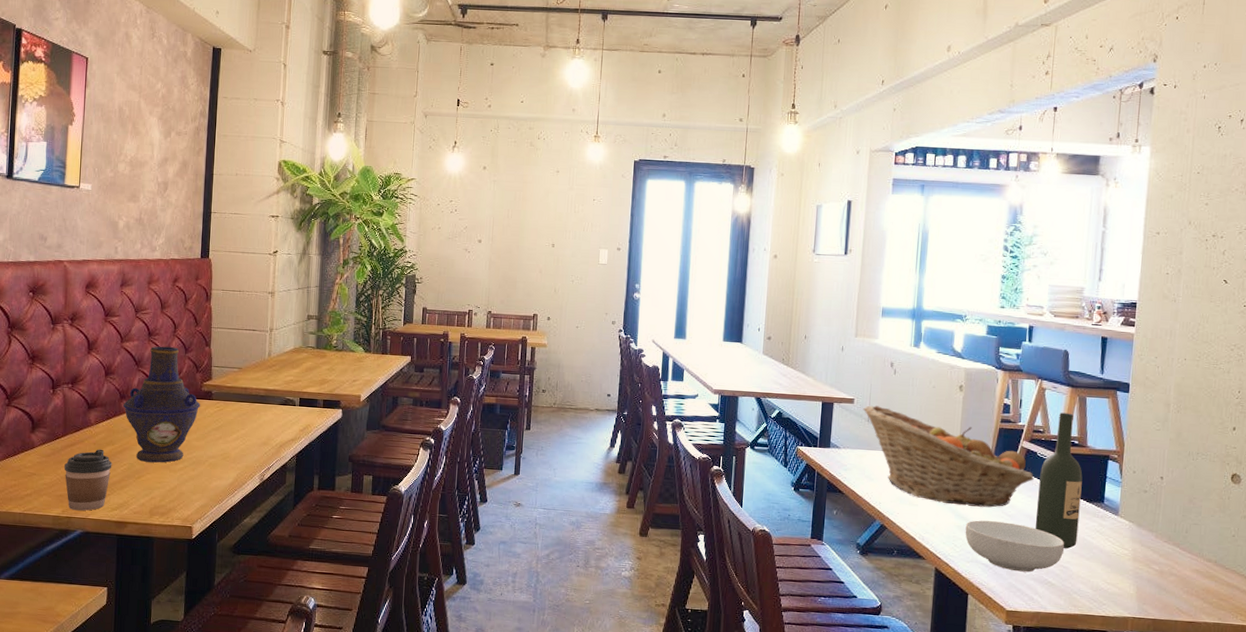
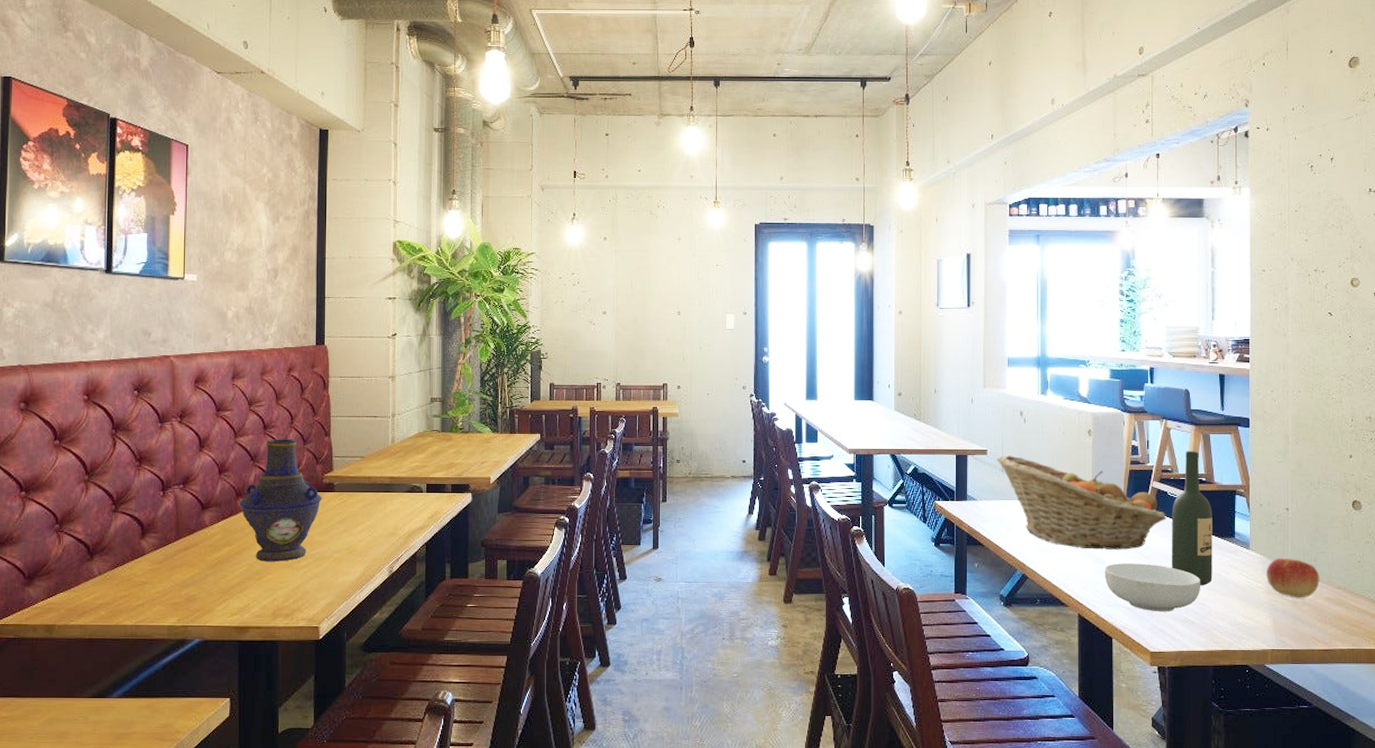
coffee cup: present [64,449,112,511] -> none [178,551,230,619]
apple: none [1133,526,1190,569] -> present [1266,558,1320,598]

